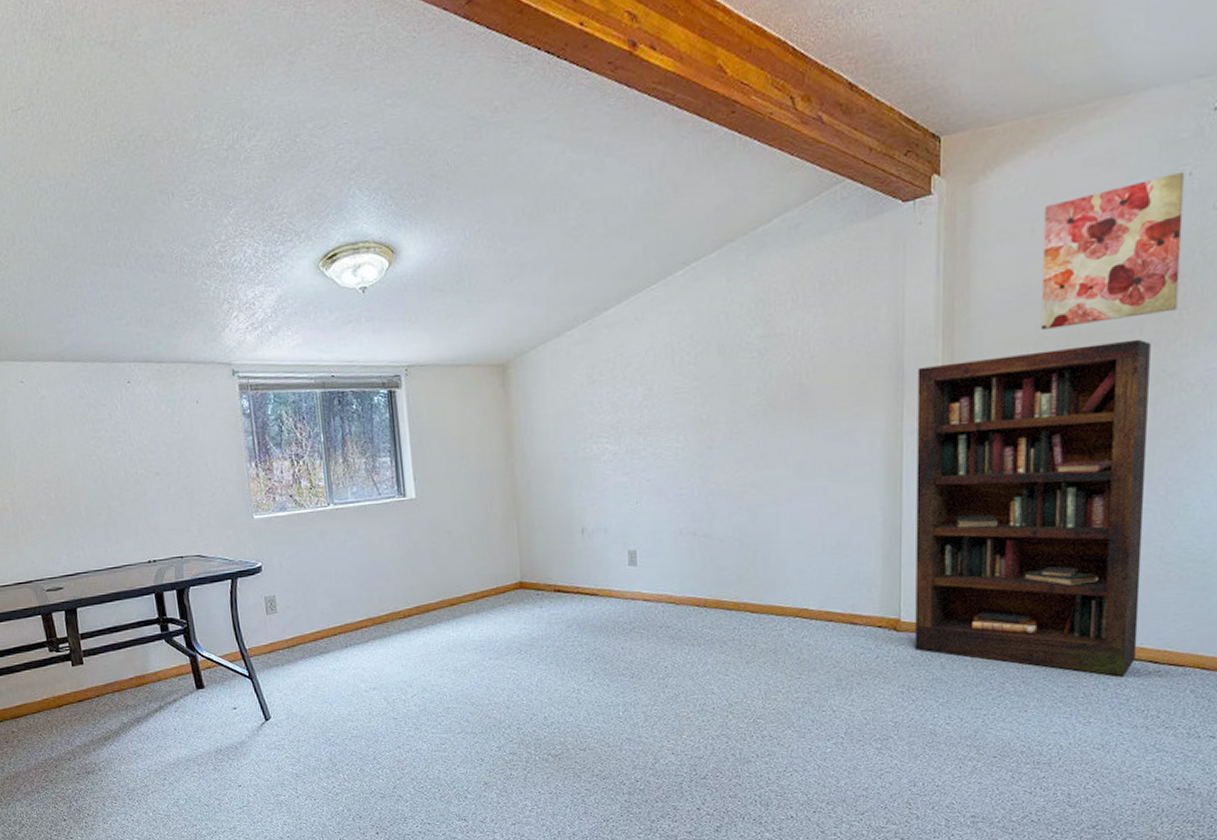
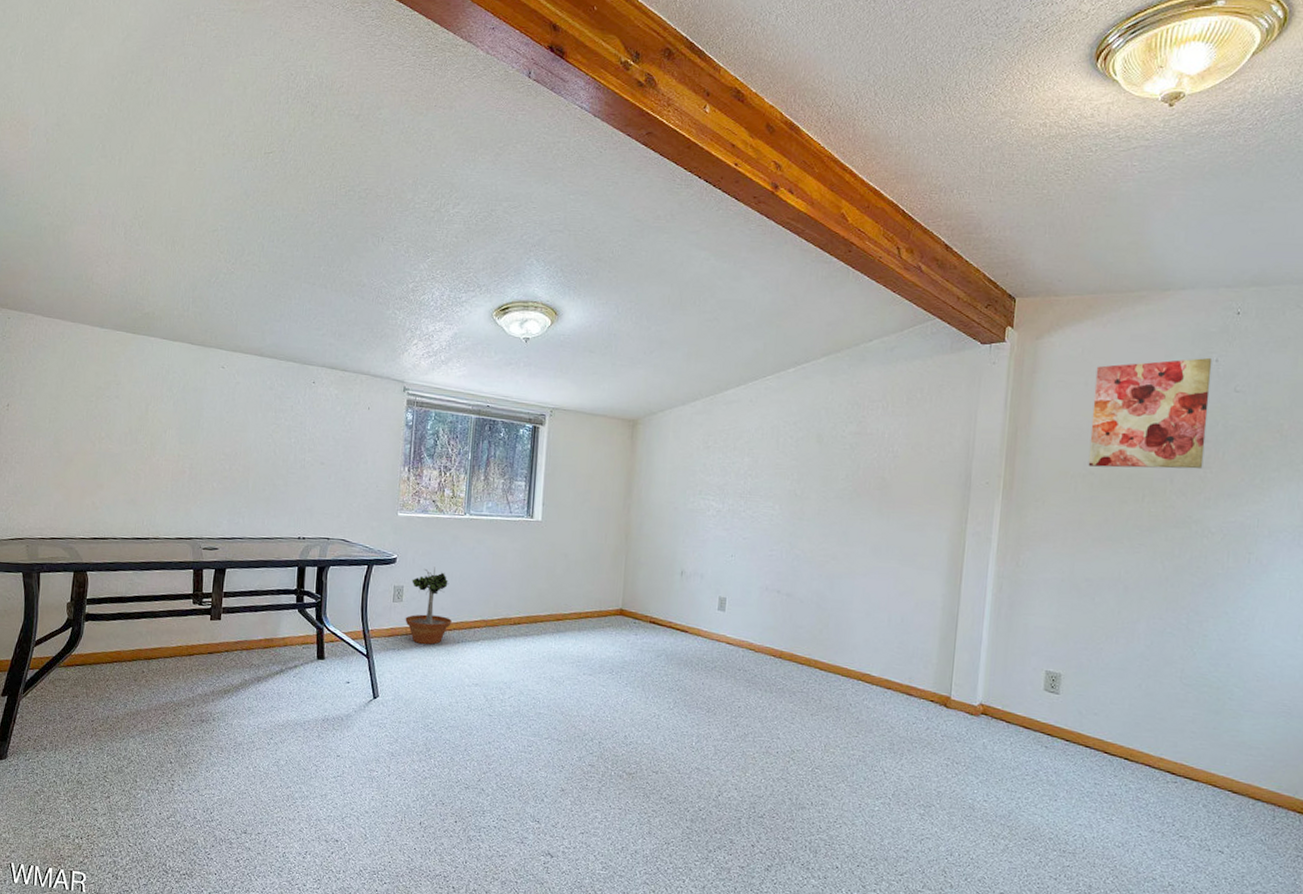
potted tree: none [283,568,335,655] -> present [405,566,452,645]
bookcase: present [915,339,1151,676] -> none [961,480,1179,781]

